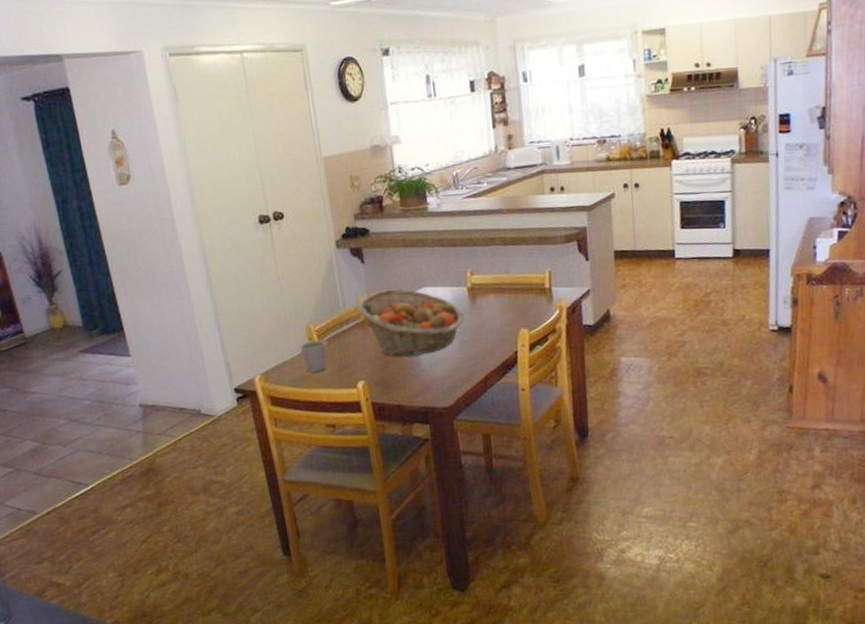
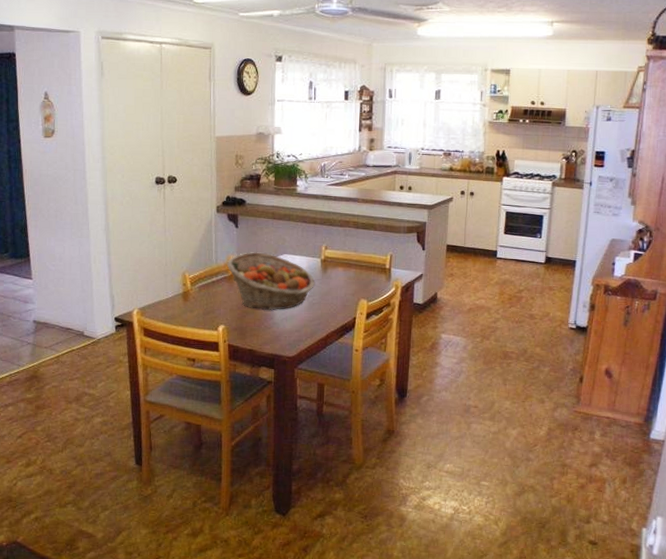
mug: present [300,341,327,372] -> none [174,286,197,313]

